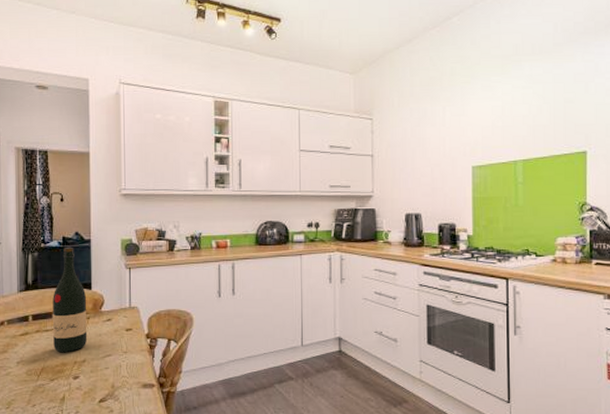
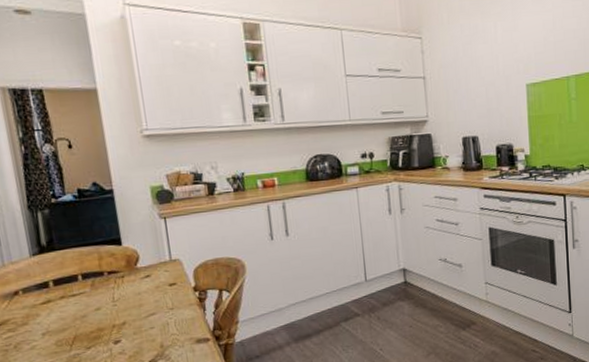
wine bottle: present [53,246,88,353] -> none [75,199,125,318]

